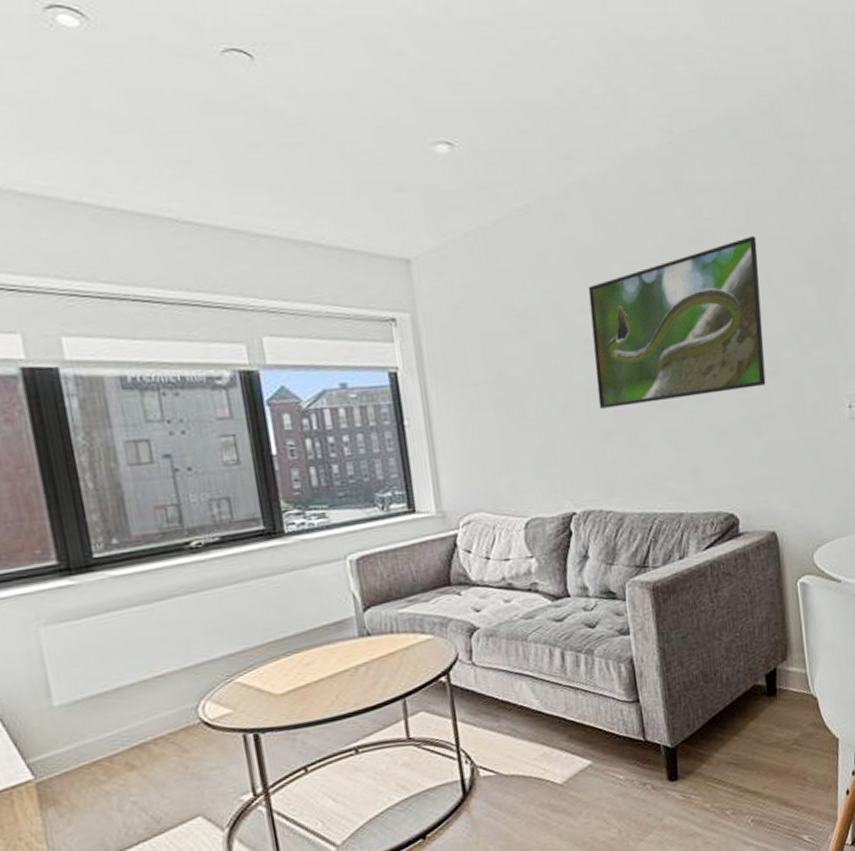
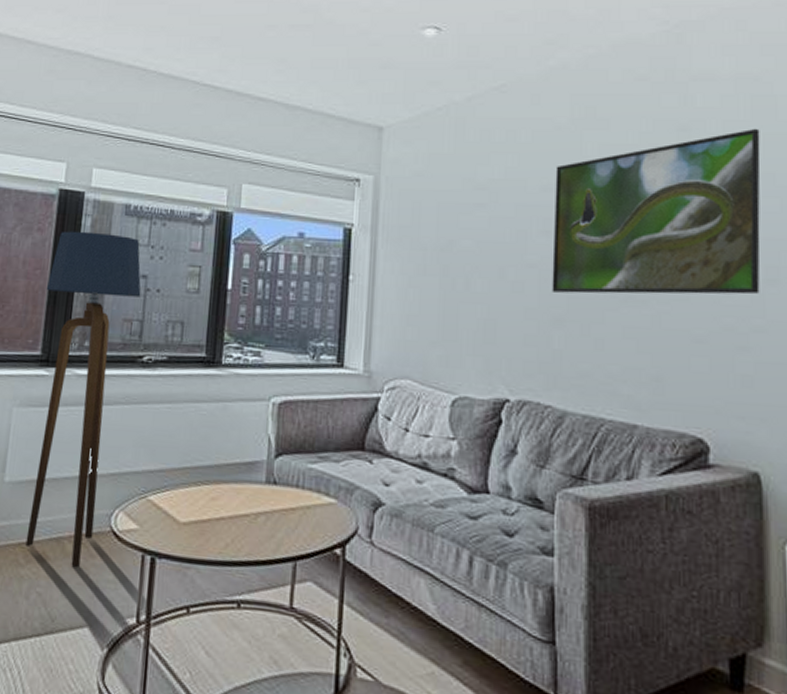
floor lamp: none [39,413,182,767] -> present [25,231,141,567]

